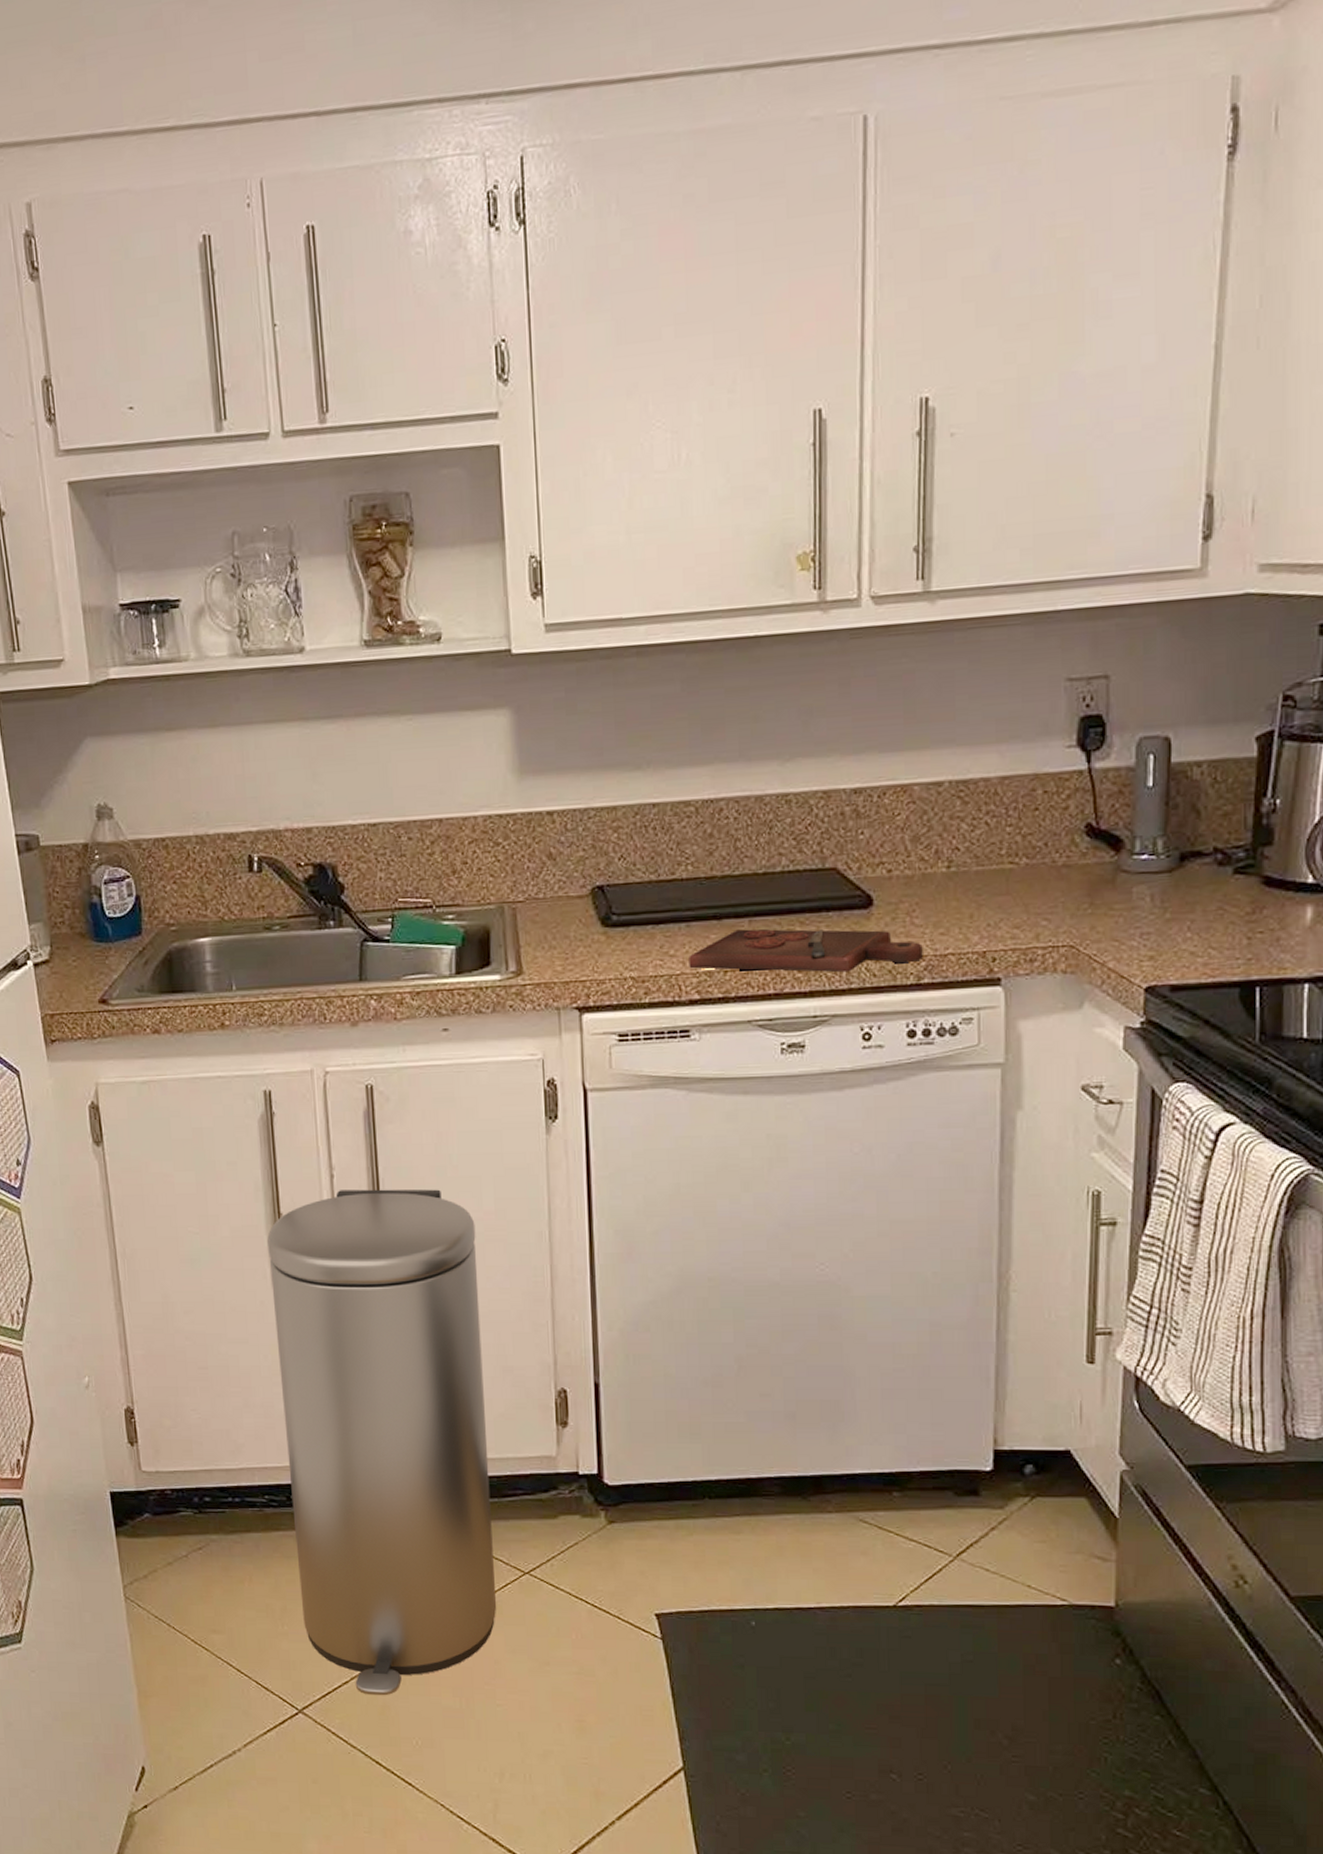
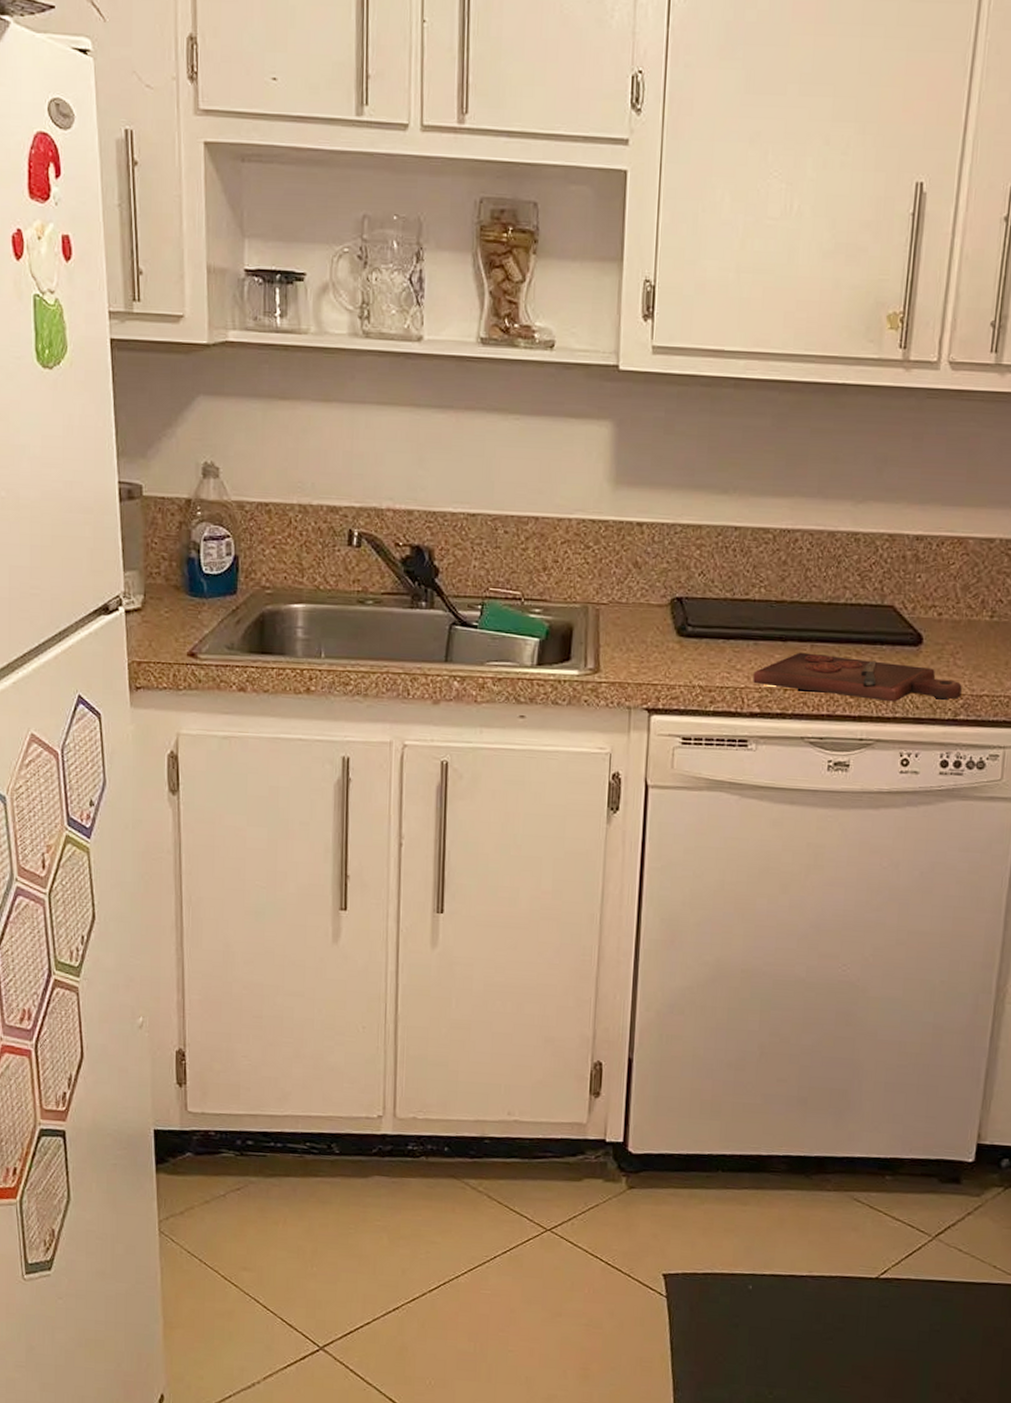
pedal bin: present [267,1189,496,1696] -> none [332,858,532,1338]

